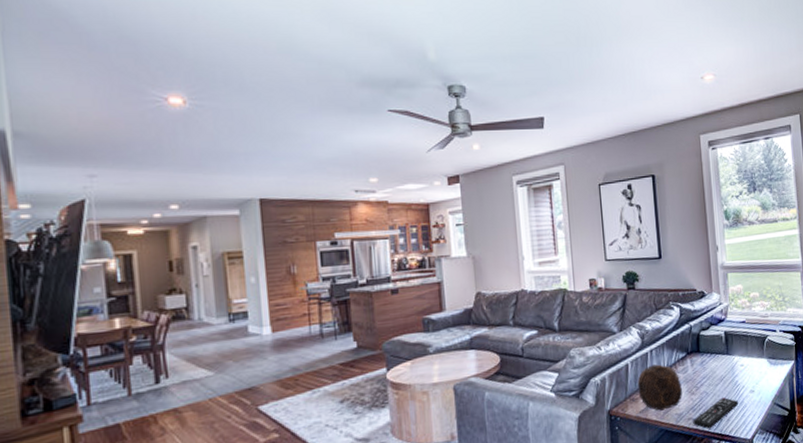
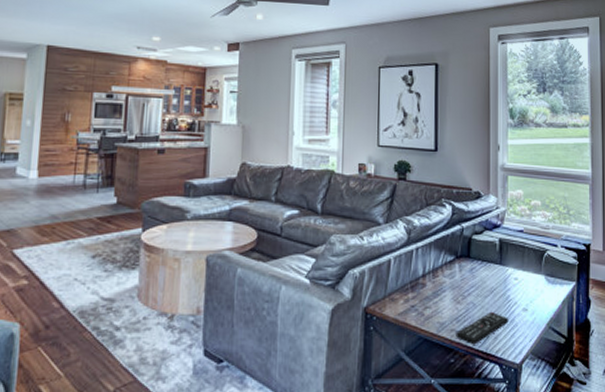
soccer ball: present [637,364,683,411] -> none [399,264,448,316]

